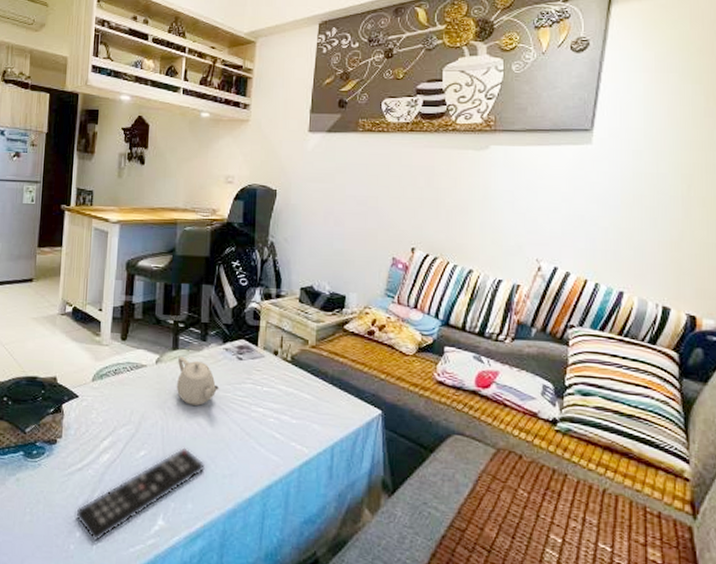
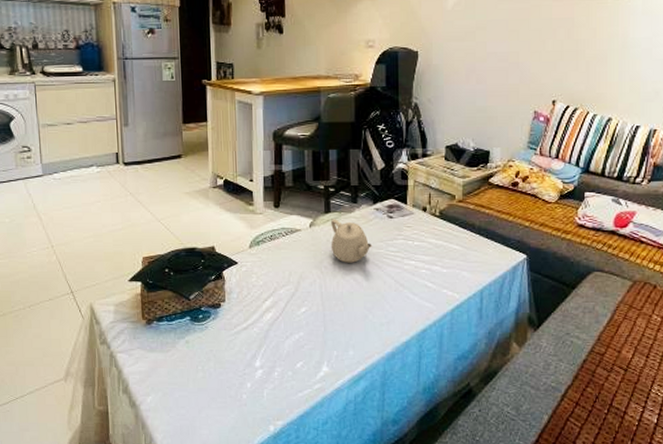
remote control: present [76,447,205,542] -> none [245,302,363,390]

